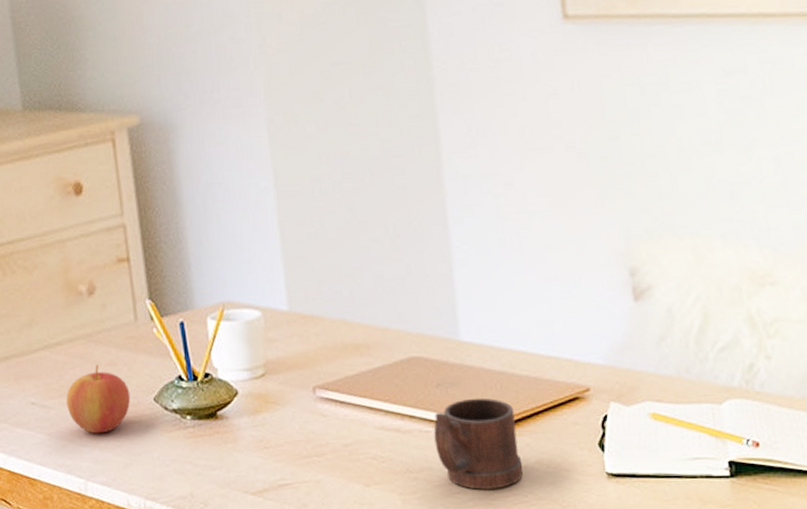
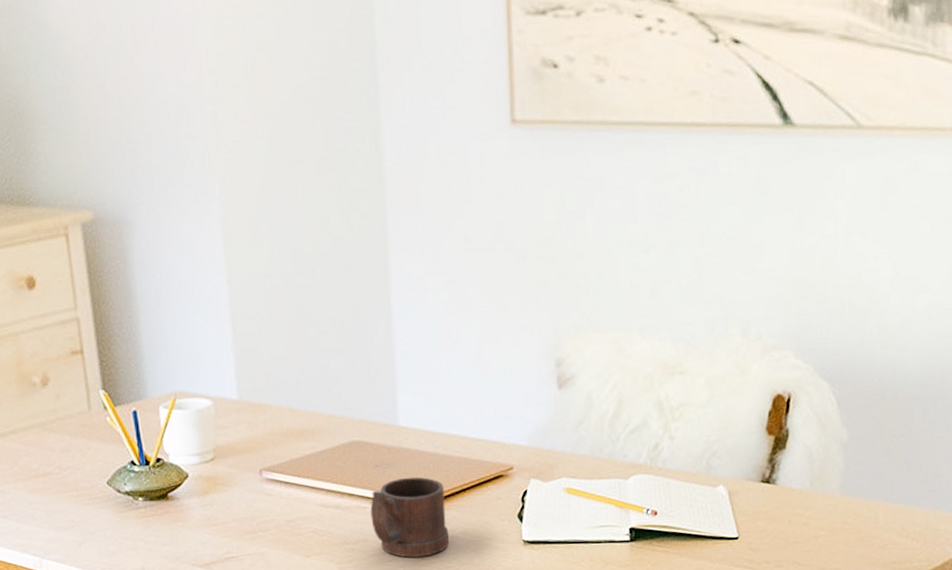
apple: present [66,364,131,434] -> none [20,451,84,516]

